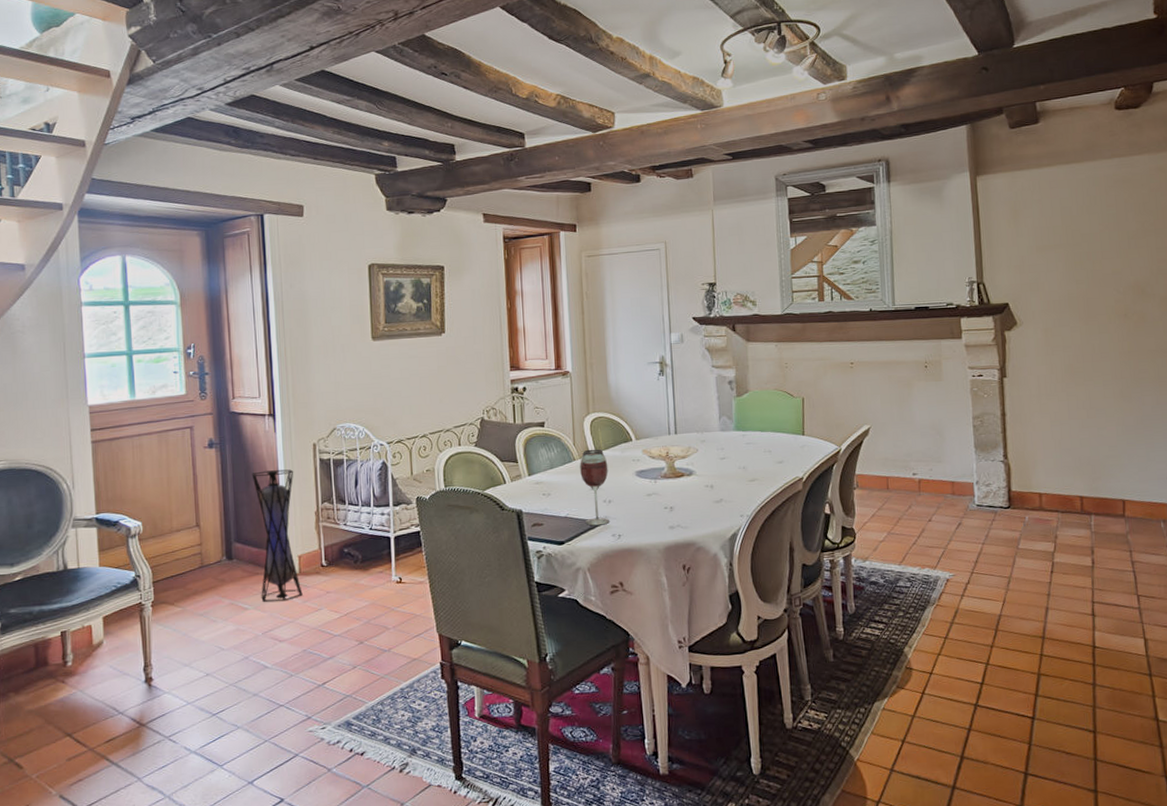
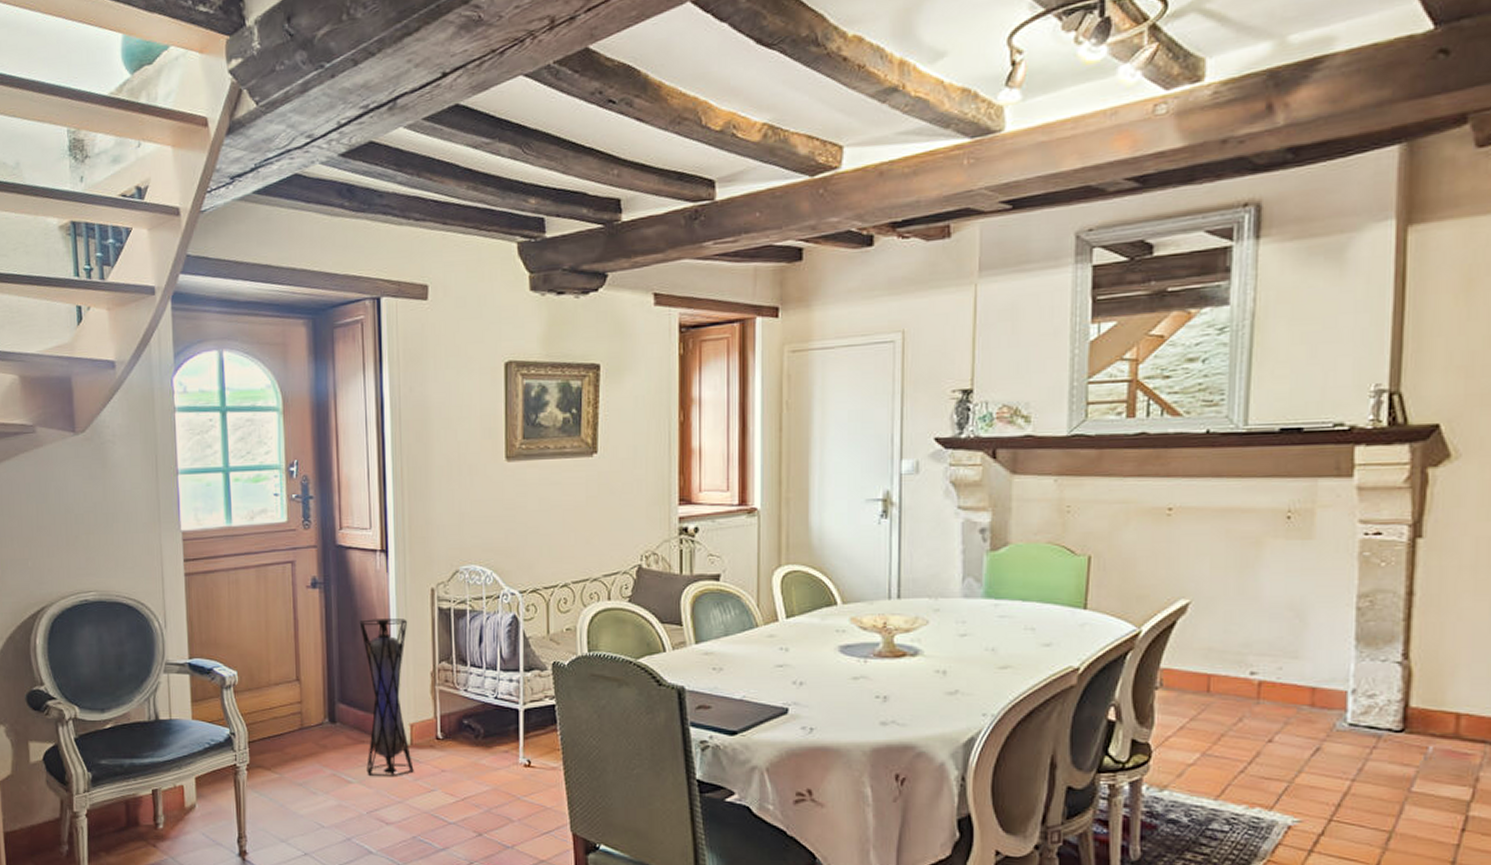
wineglass: present [580,449,609,526] -> none [764,613,802,714]

